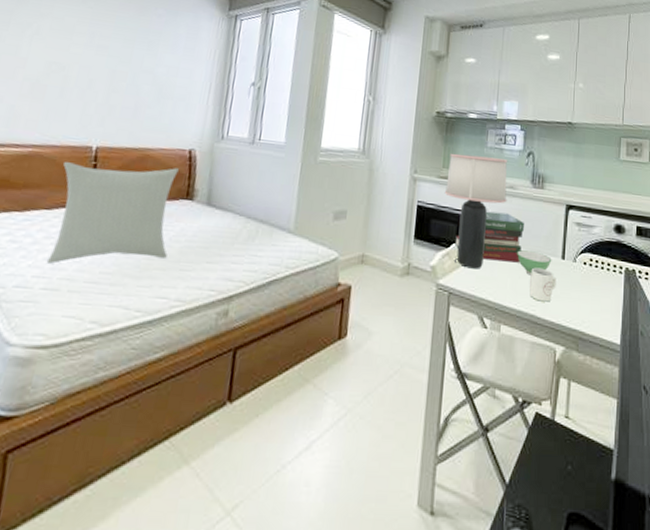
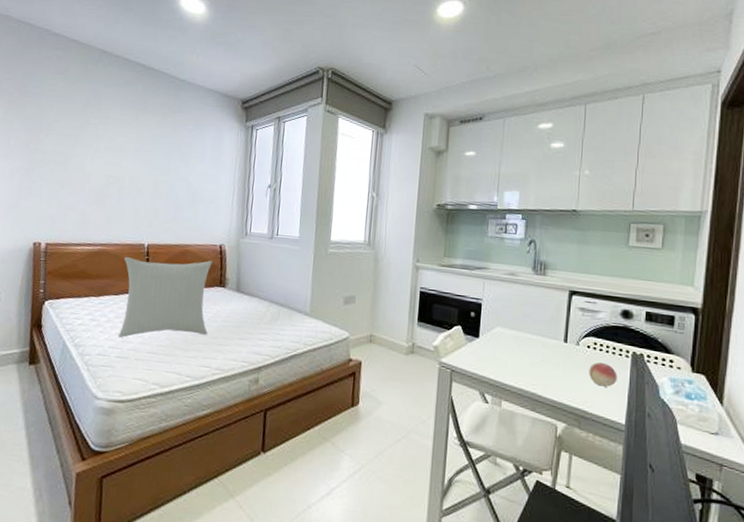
table lamp: present [444,153,508,269] -> none [445,243,509,350]
books: present [455,211,524,263] -> none [456,297,525,345]
bowl: present [516,250,552,276] -> none [517,333,554,357]
mug: present [529,267,556,302] -> none [531,349,558,382]
fruit: none [585,280,612,305] -> present [589,362,617,387]

